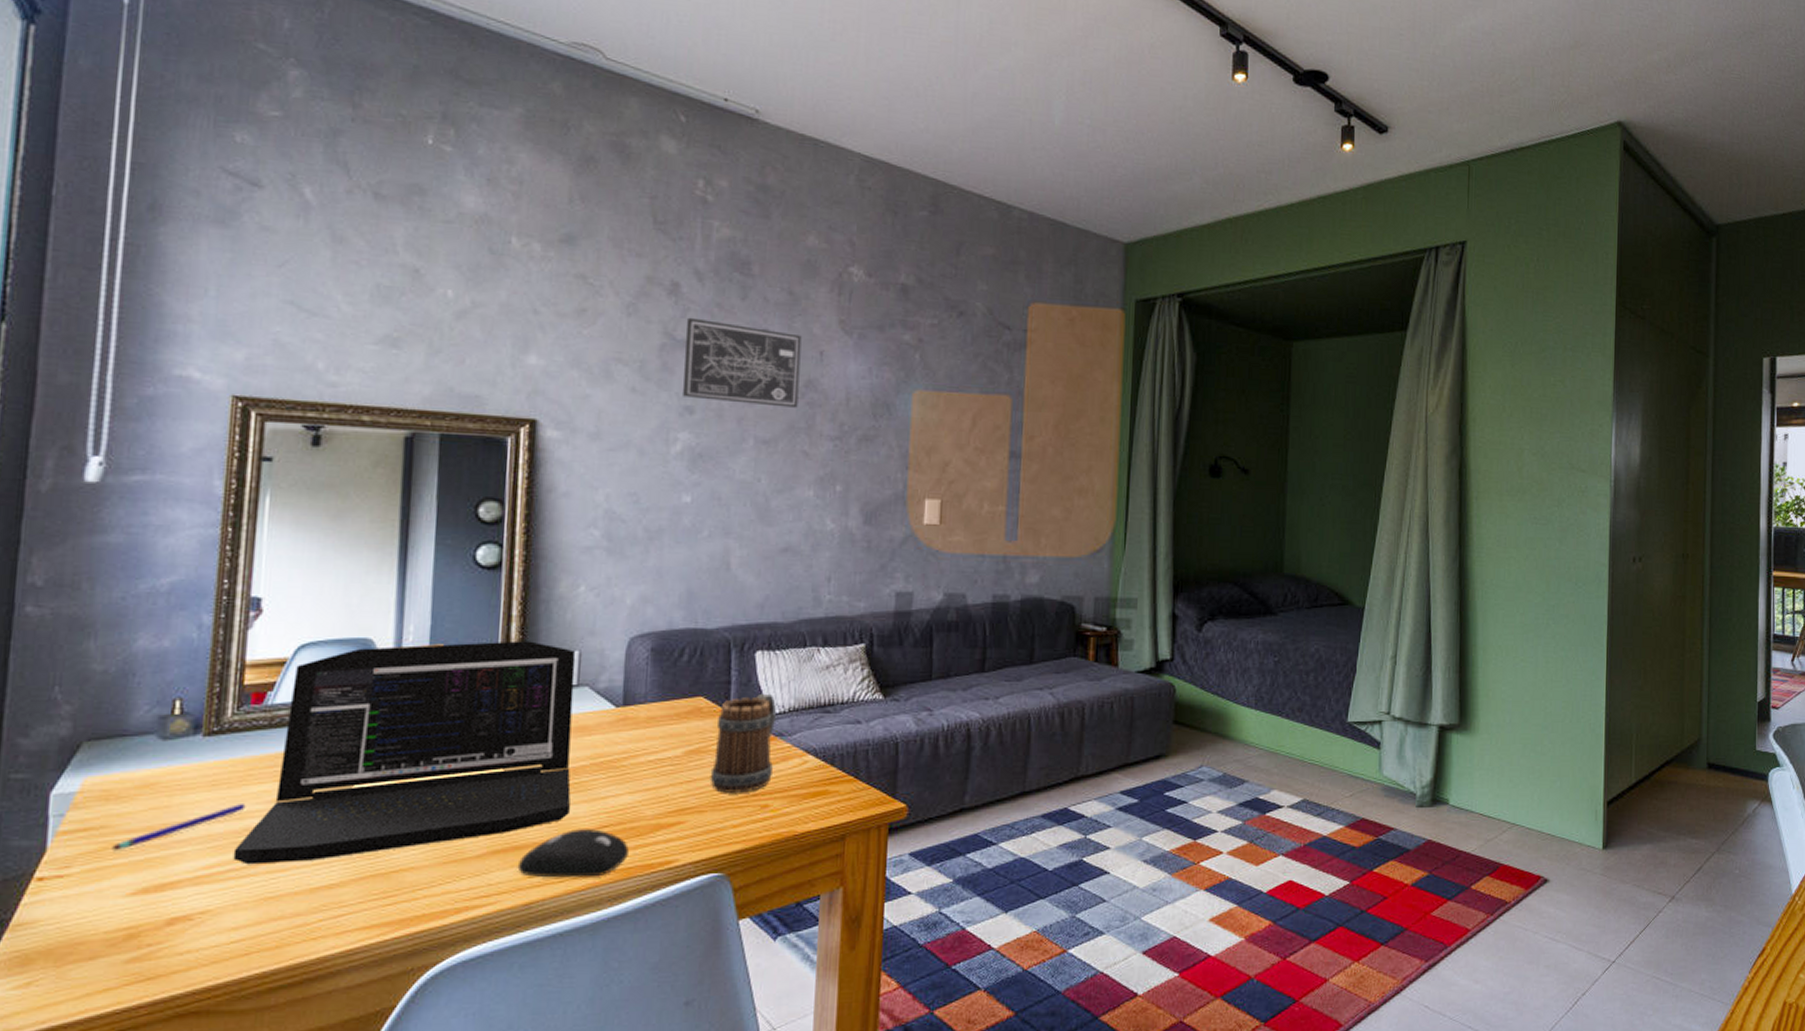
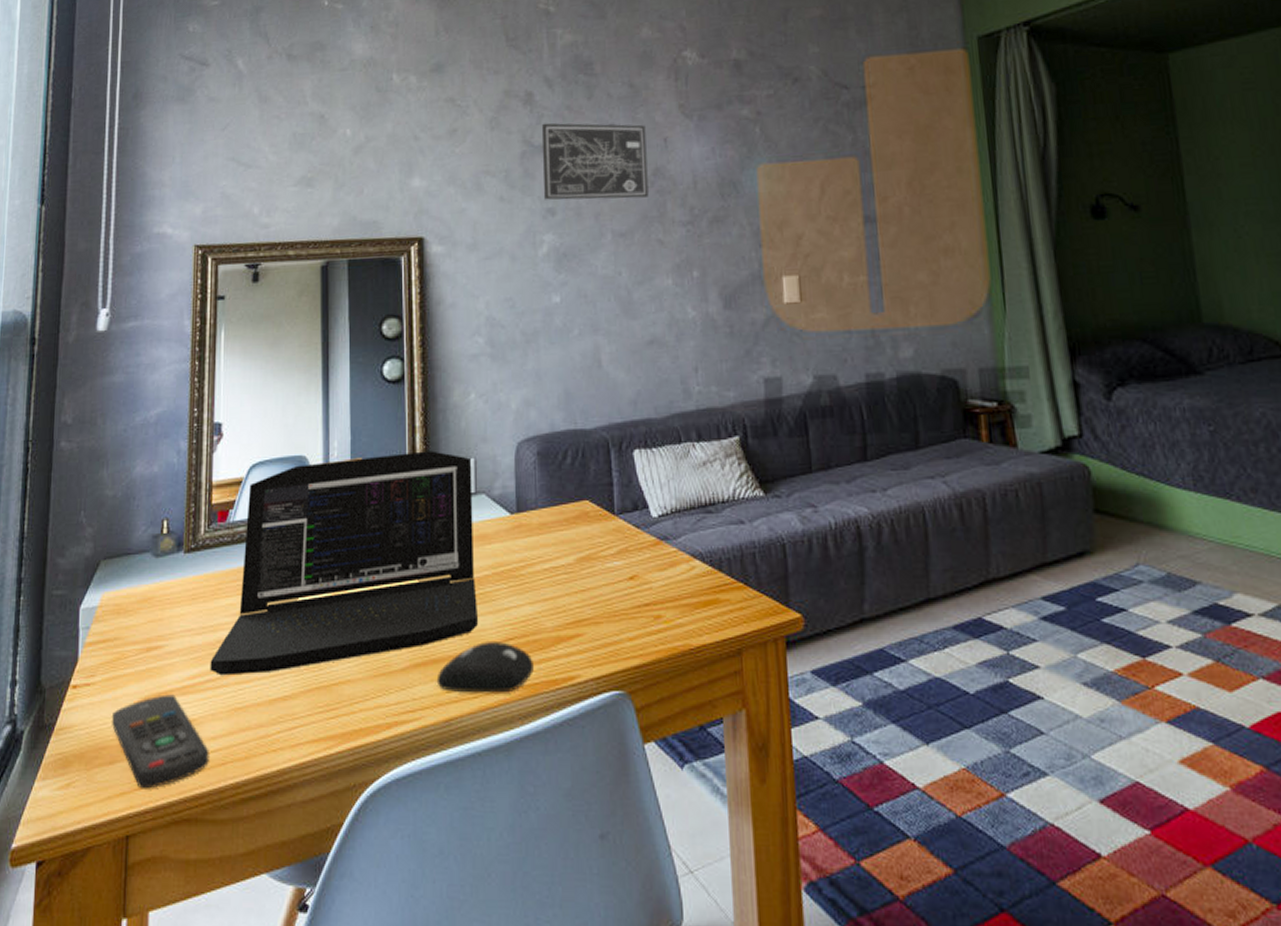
remote control: none [94,885,228,984] -> present [112,694,209,789]
pen: present [111,804,246,852] -> none [123,617,218,662]
mug: present [710,694,776,793] -> none [602,495,662,603]

